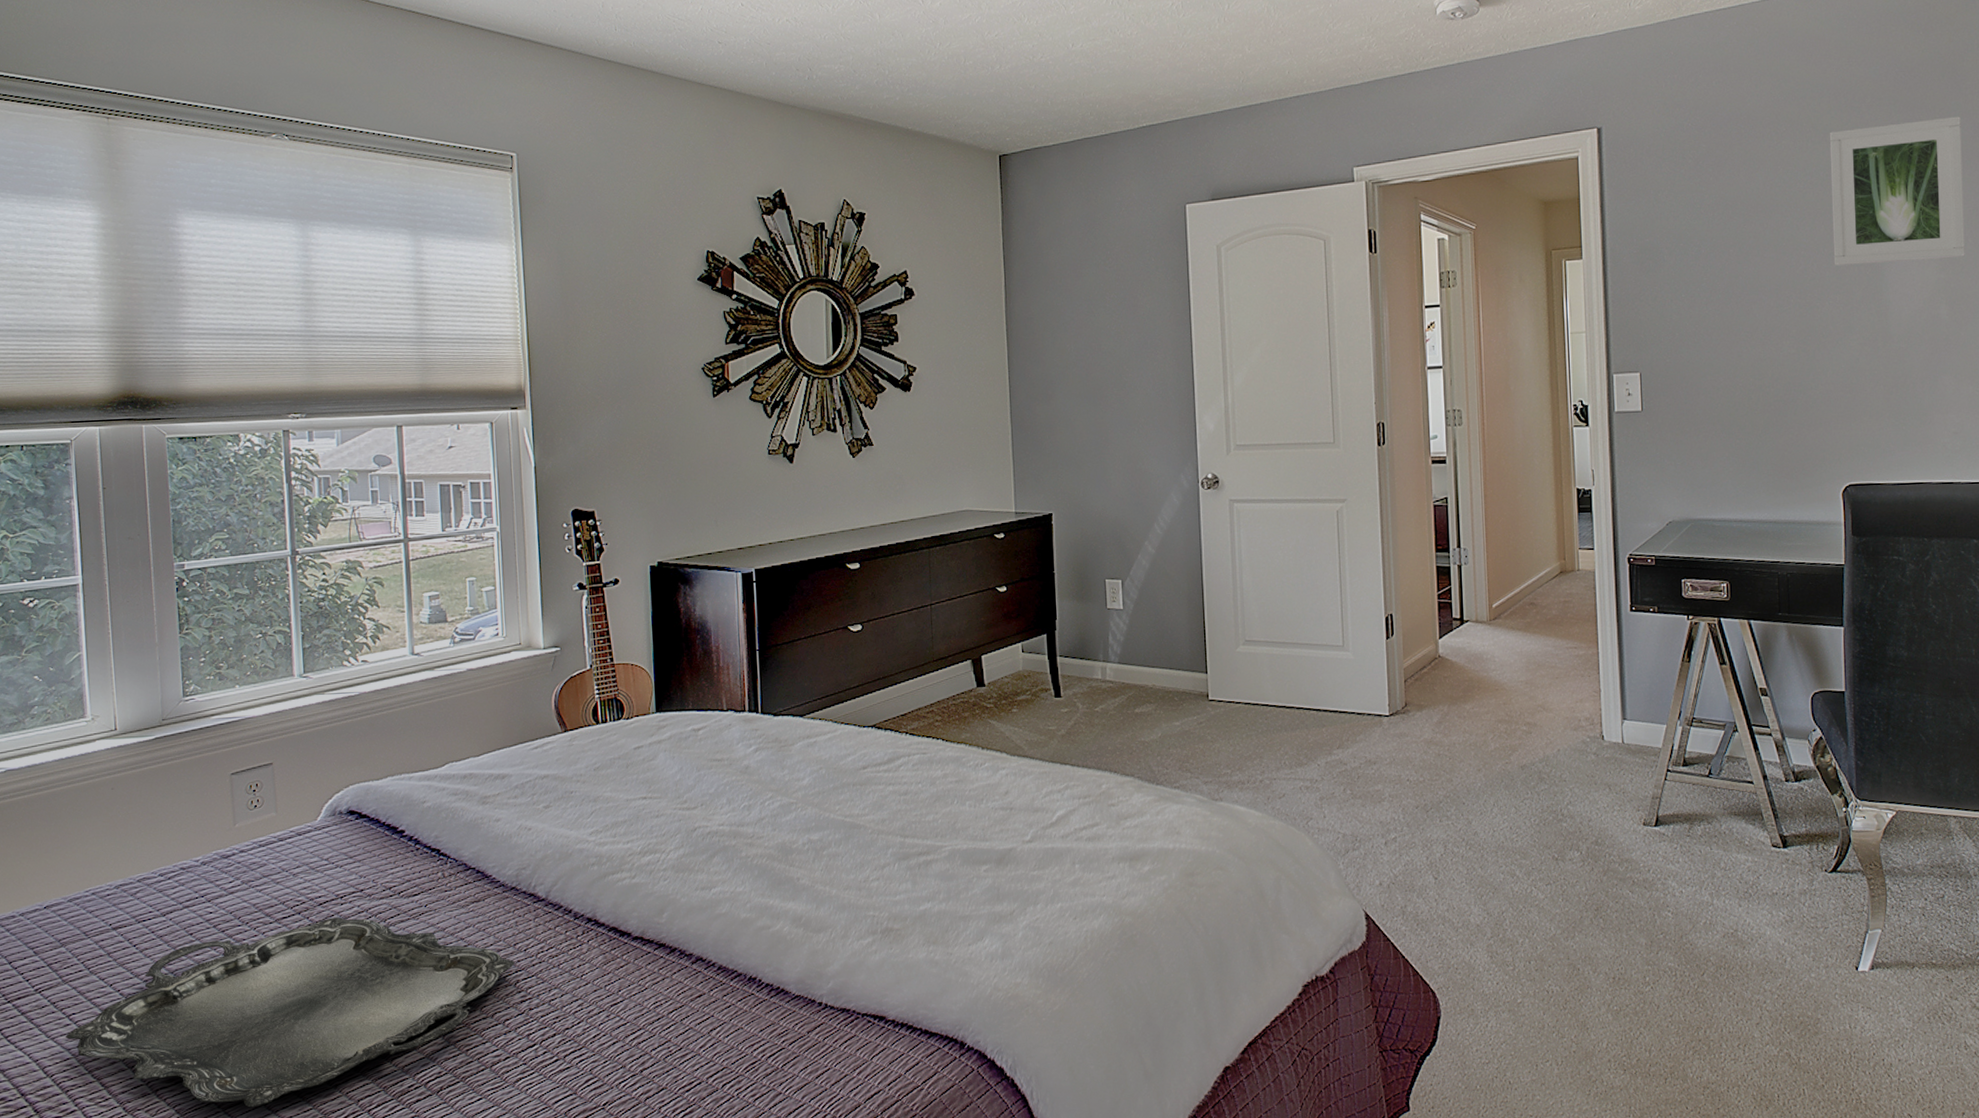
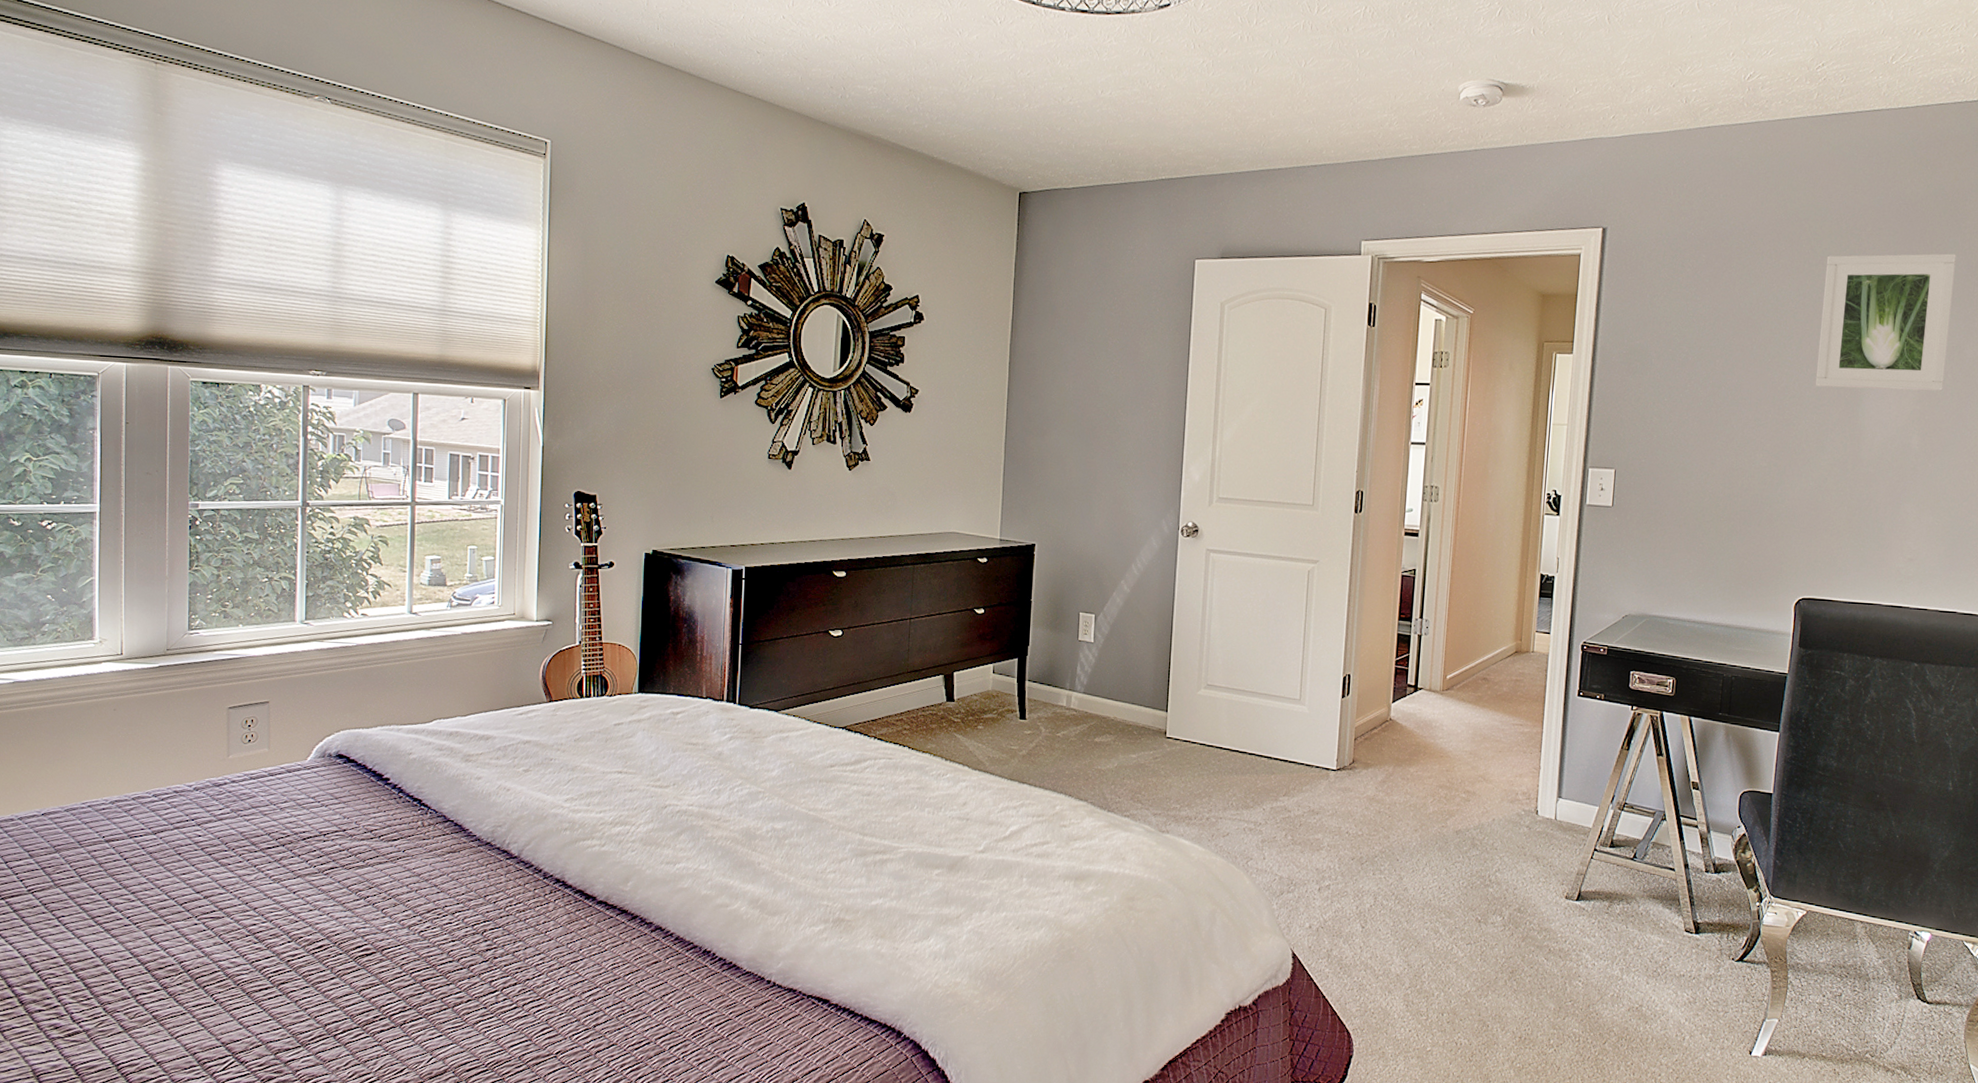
serving tray: present [65,917,515,1108] -> none [53,852,484,1021]

